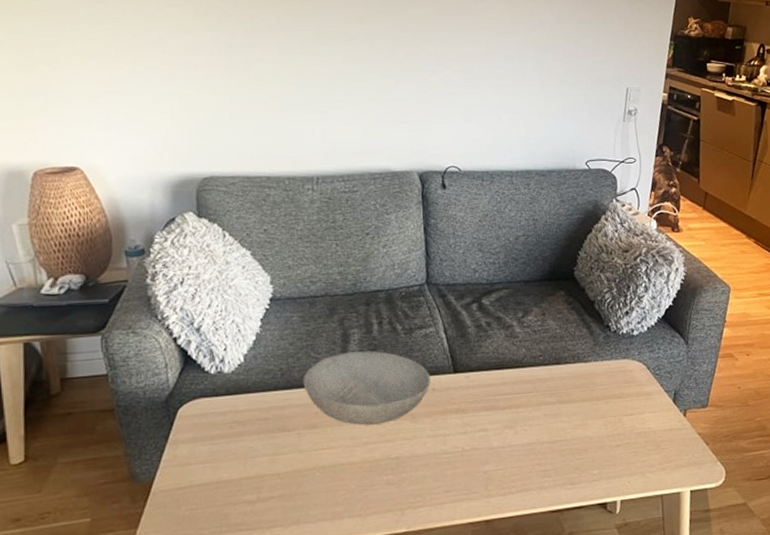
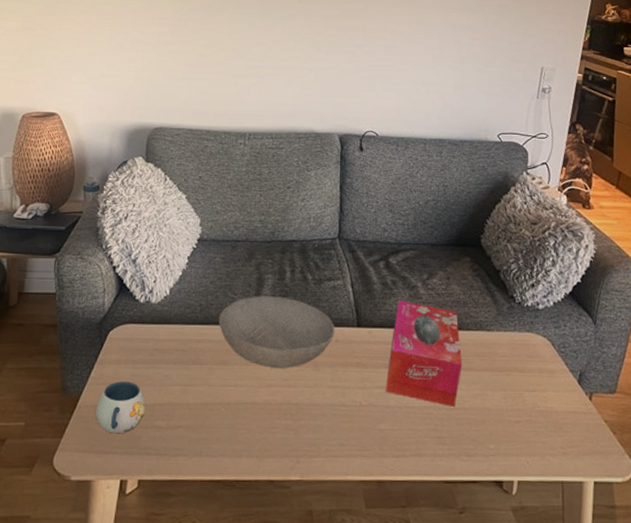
mug: none [173,459,230,516] -> present [96,381,145,434]
tissue box: none [487,341,563,440] -> present [385,300,463,407]

